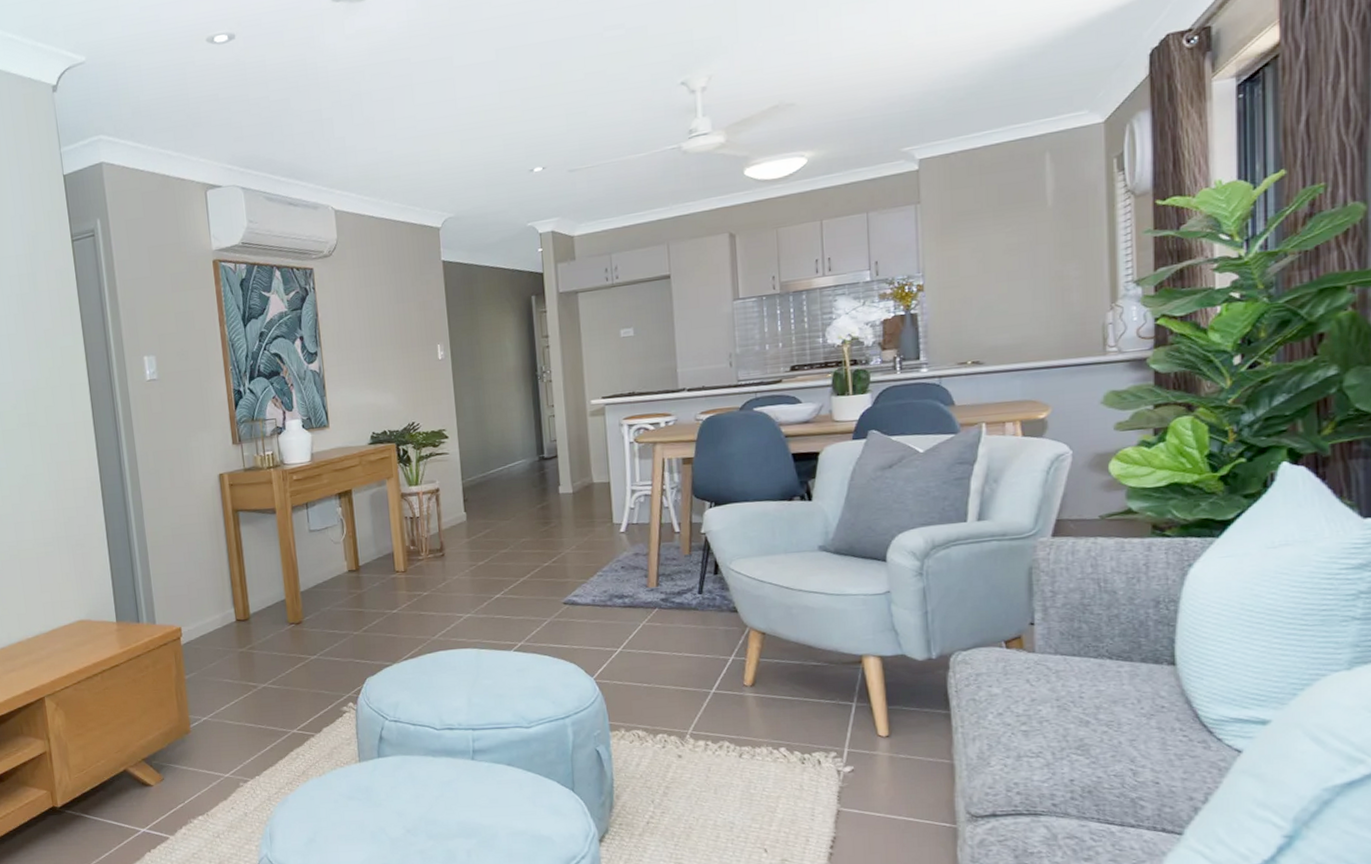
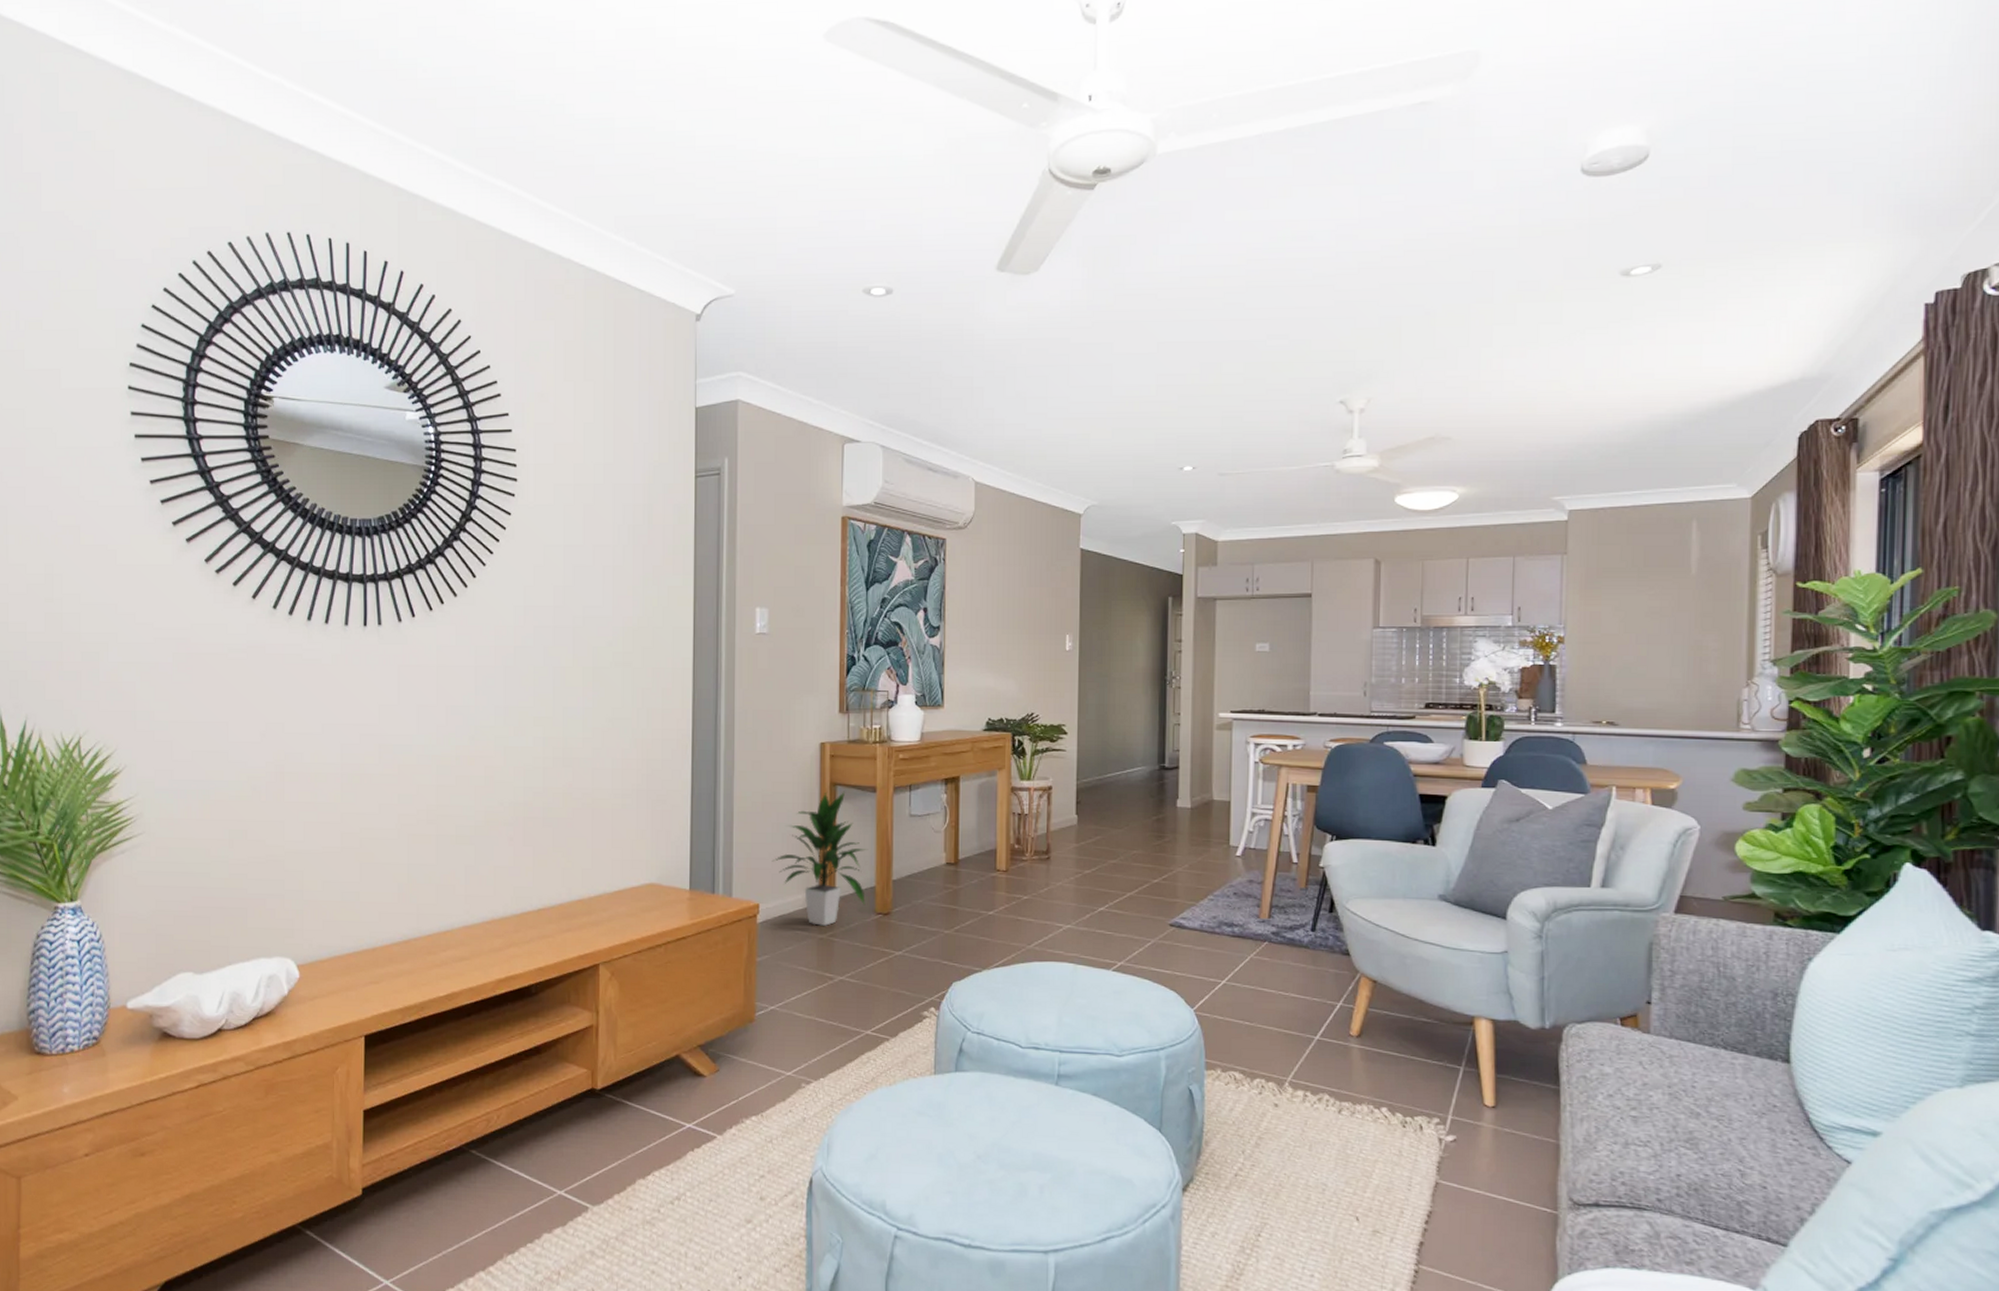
indoor plant: none [187,515,278,641] -> present [771,791,867,926]

